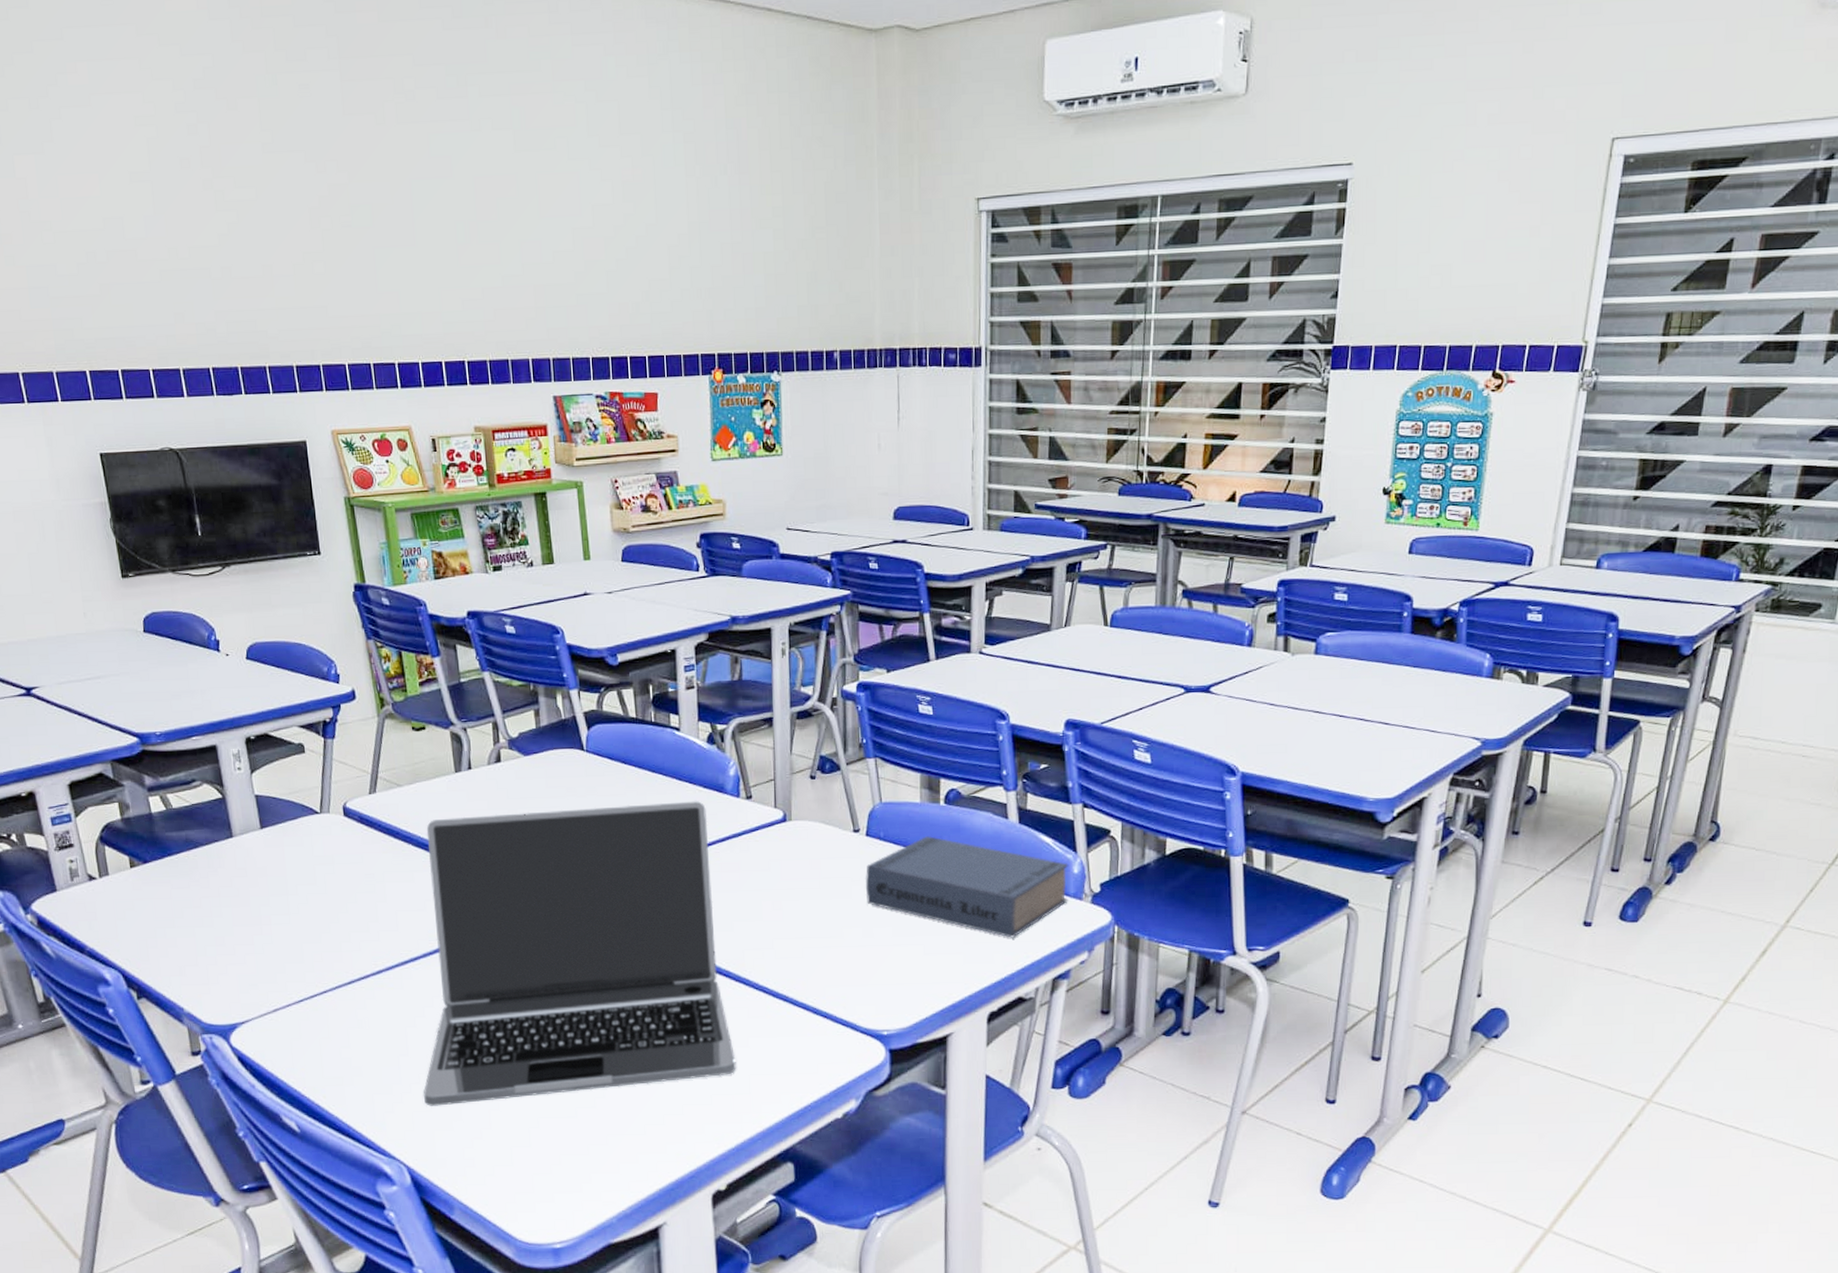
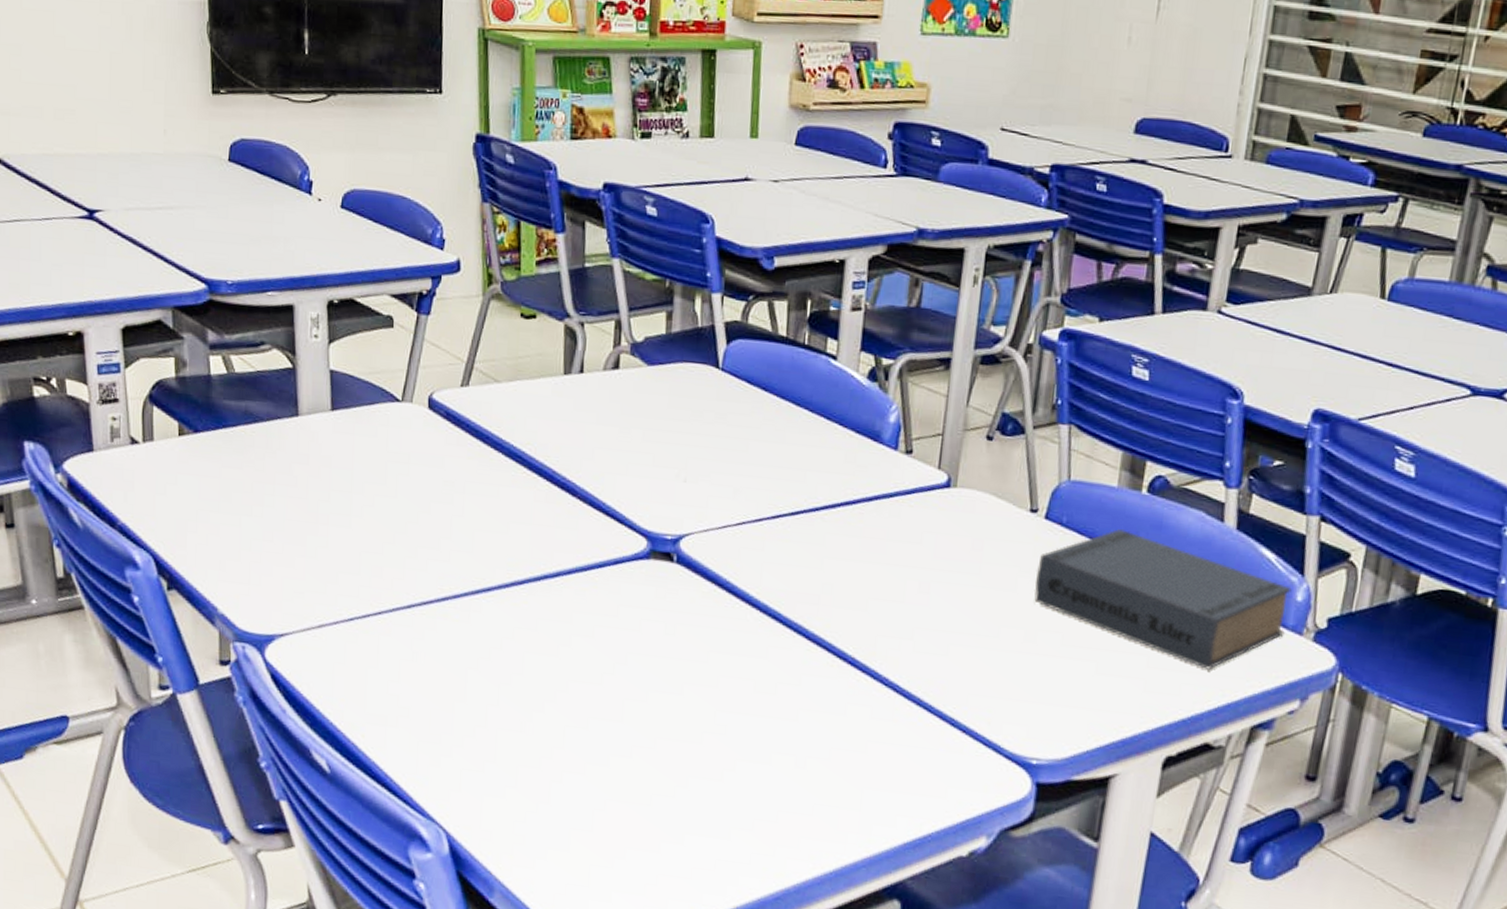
laptop: present [422,801,737,1106] -> none [476,427,856,784]

